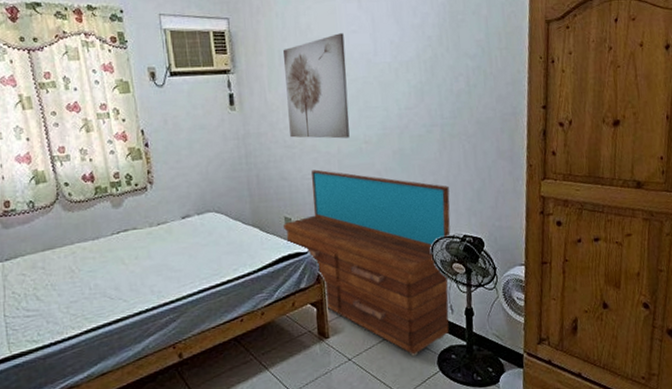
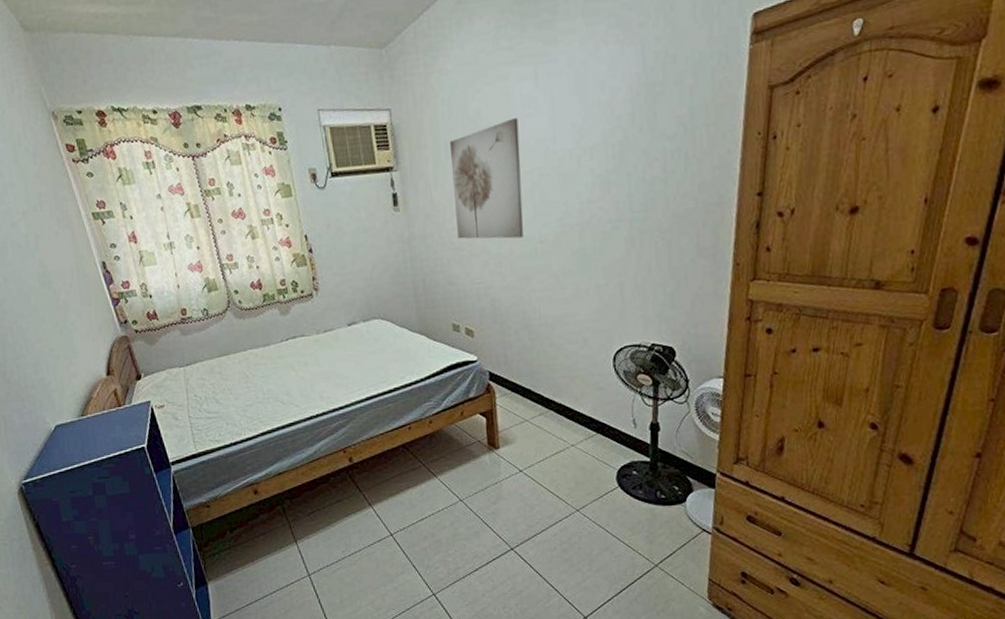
dresser: present [284,169,451,356] -> none [452,273,637,471]

